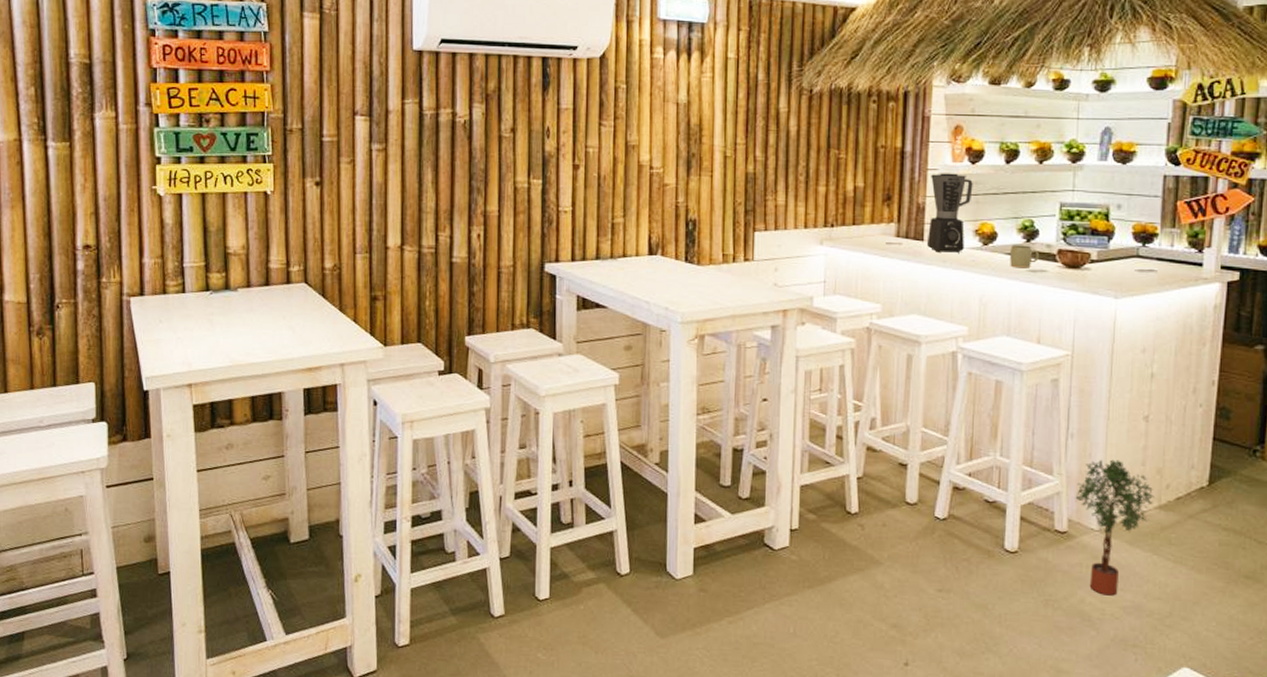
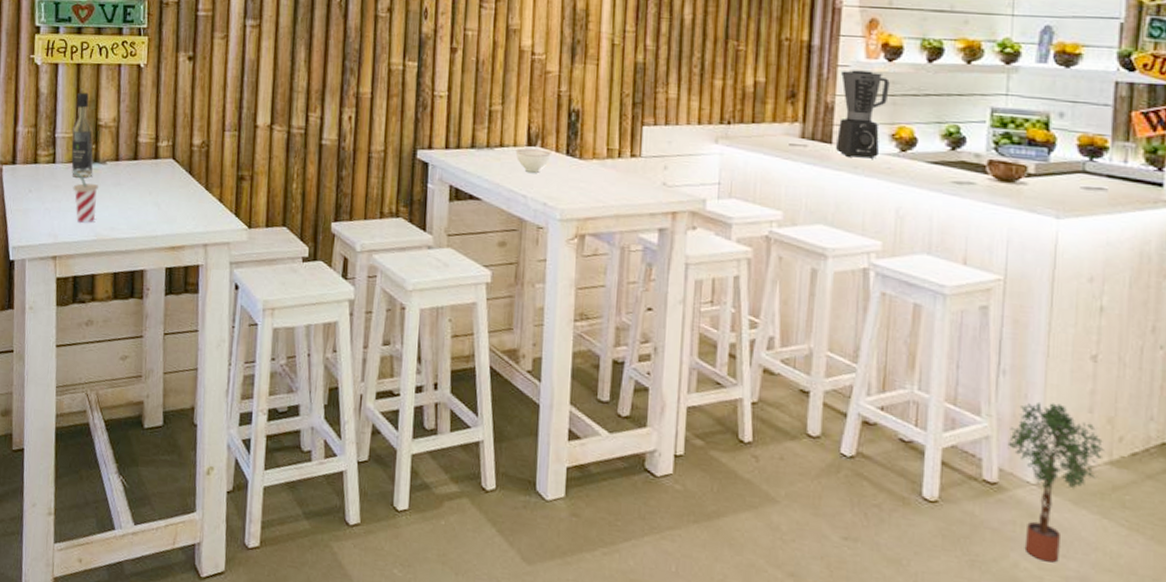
bottle: none [200,221,225,306] -> present [71,92,94,178]
beverage cup: none [204,298,231,351] -> present [73,169,98,224]
bowl: none [638,257,671,280] -> present [515,148,551,173]
mug: present [1010,245,1039,269] -> none [932,152,966,180]

